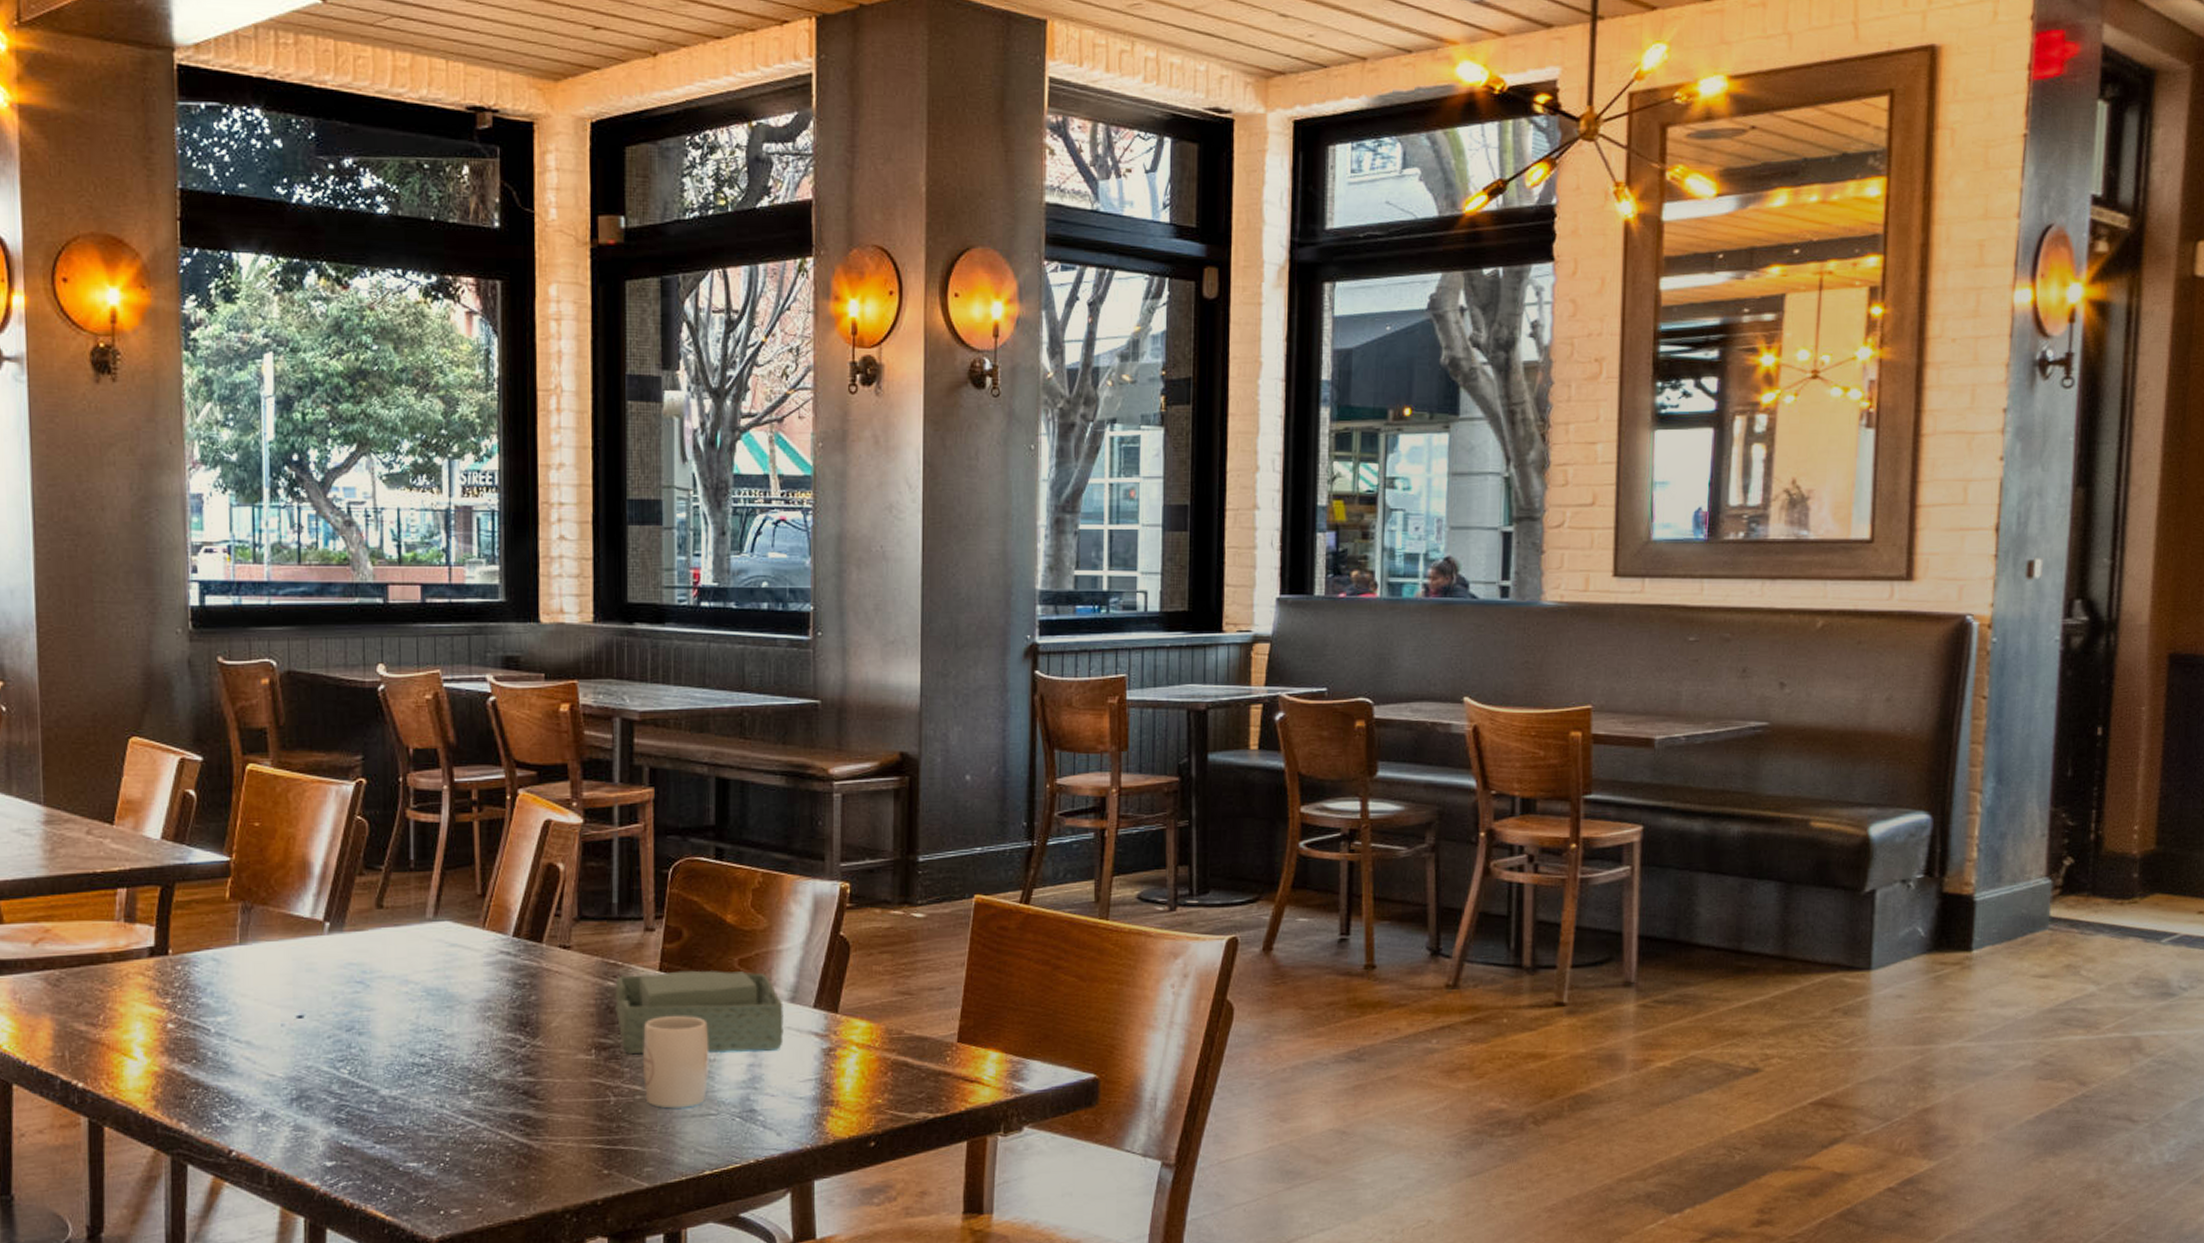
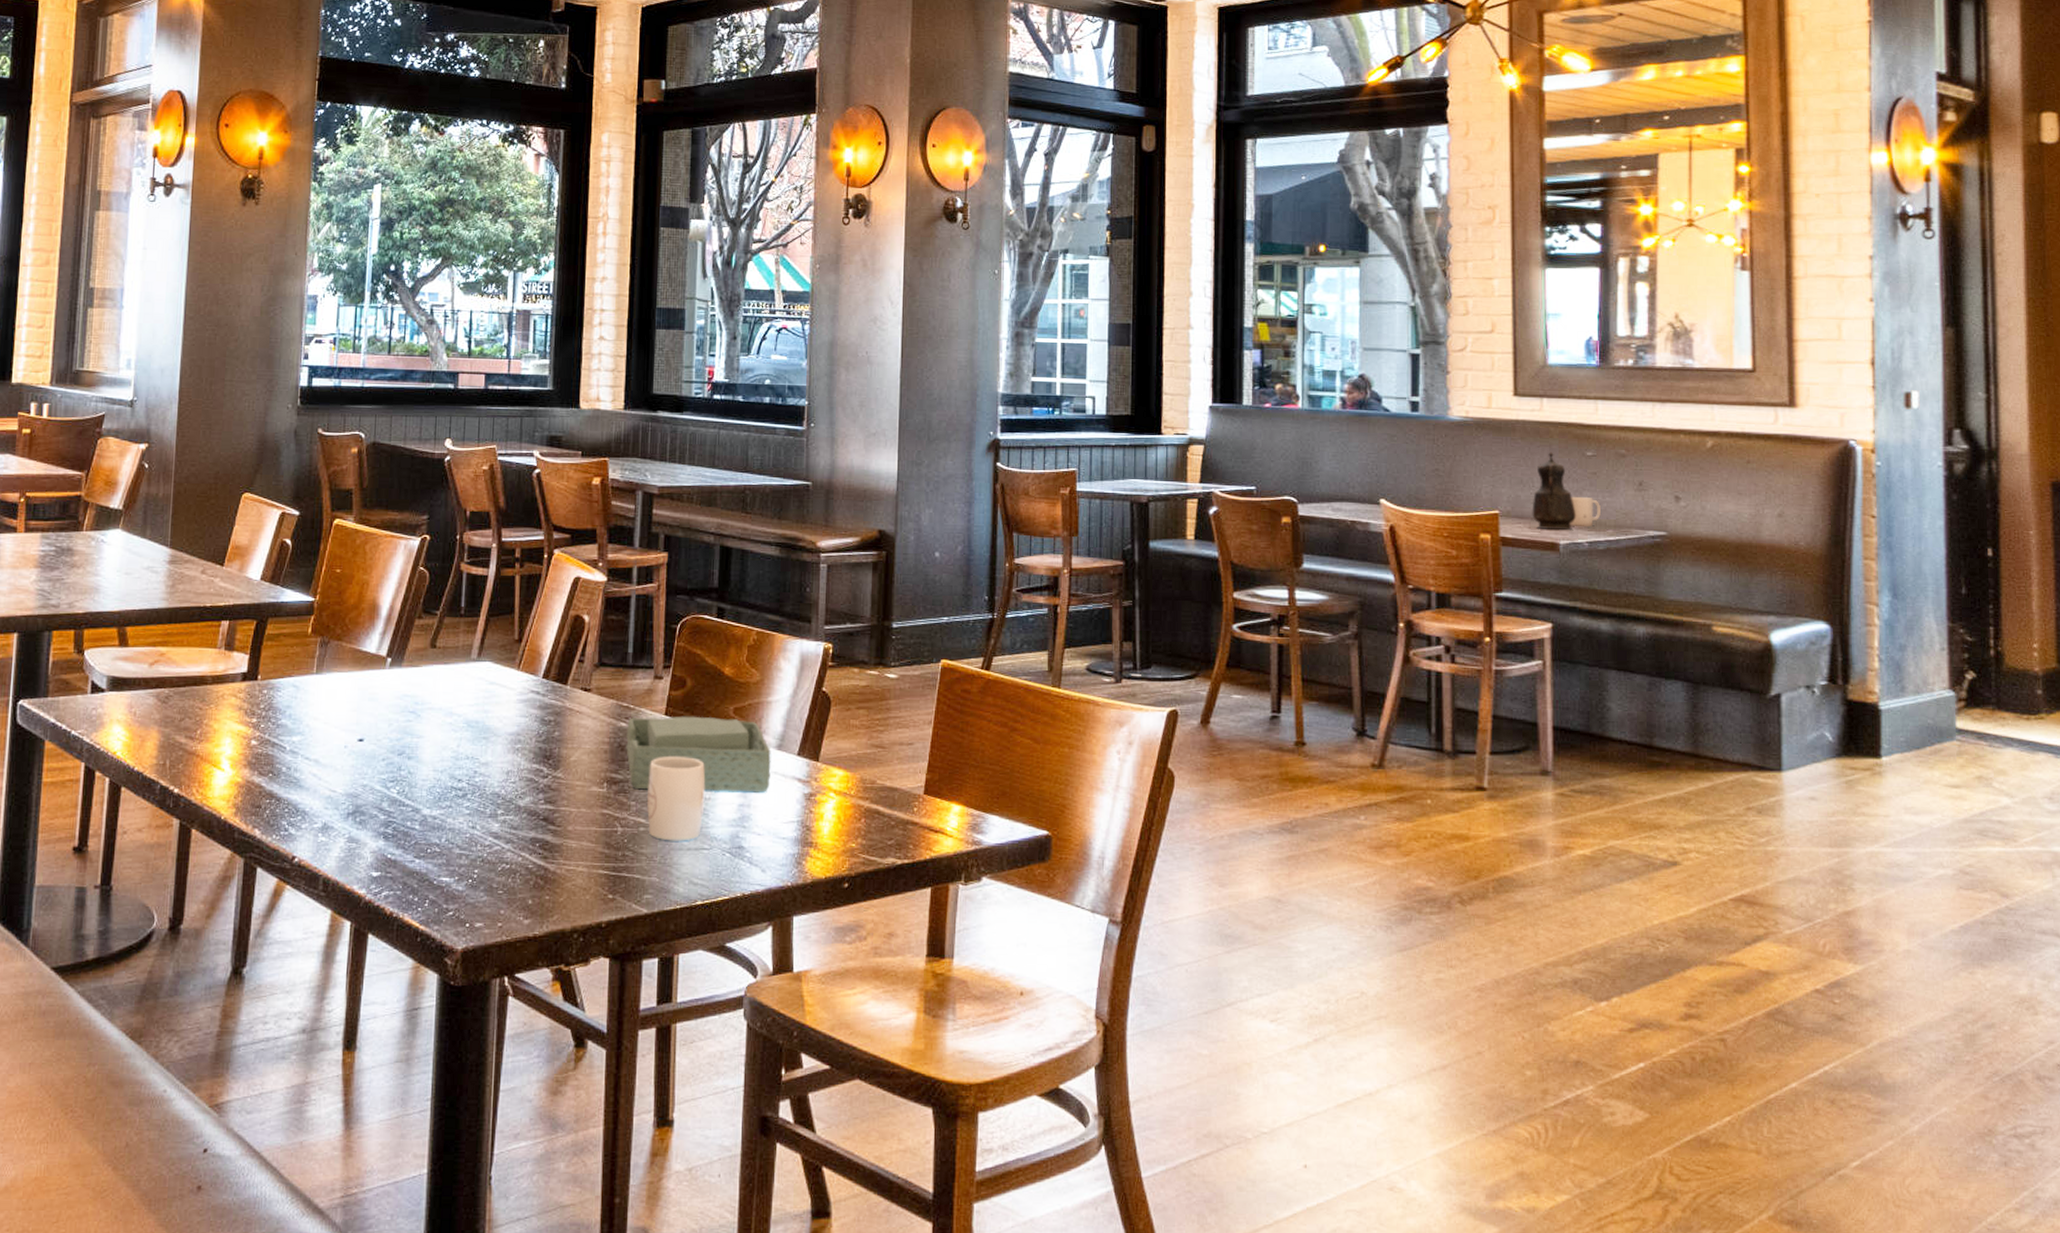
coffeepot: none [1627,638,1674,725] -> present [1532,452,1576,530]
mug: none [1667,686,1701,719] -> present [1570,496,1601,526]

